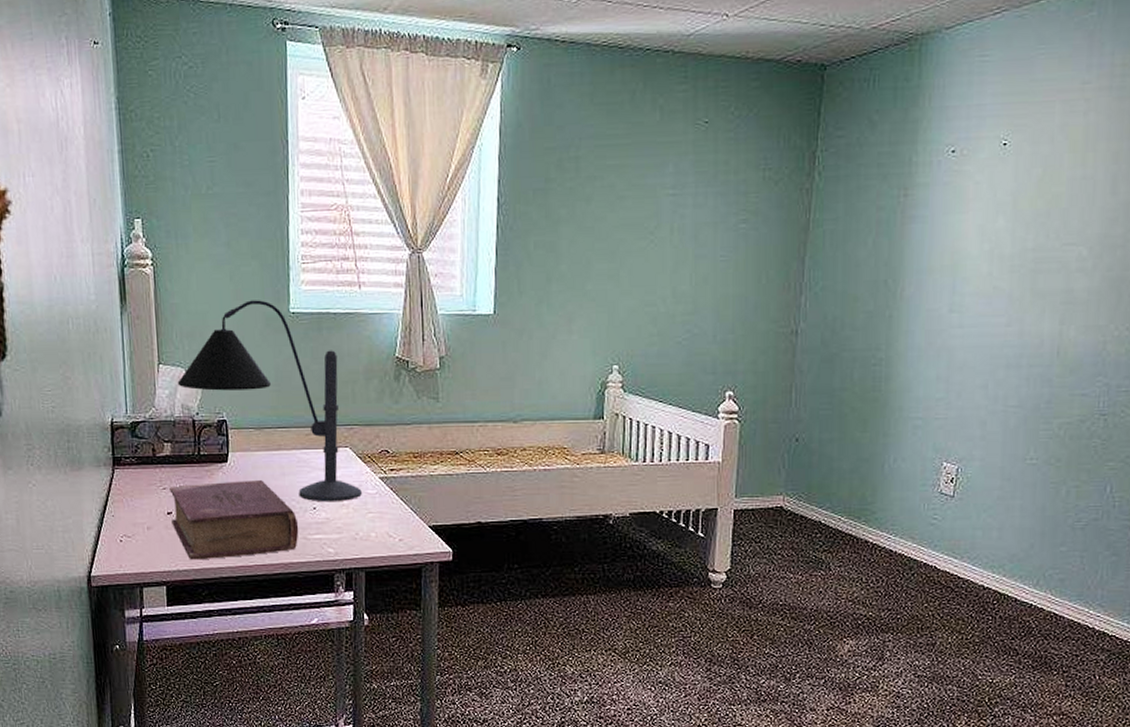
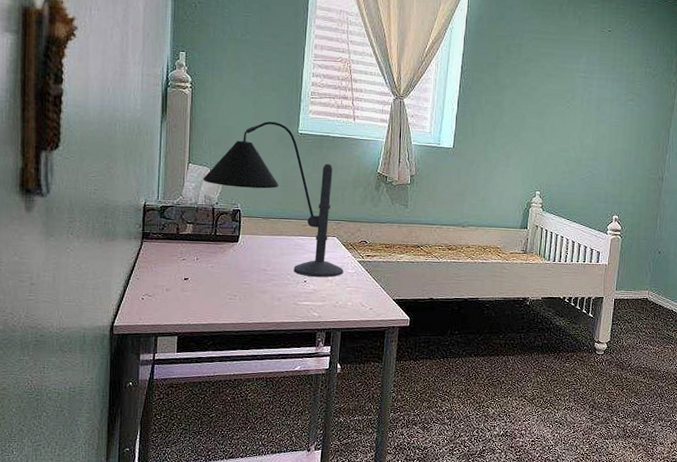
book: present [169,480,299,560] -> none [187,257,292,317]

